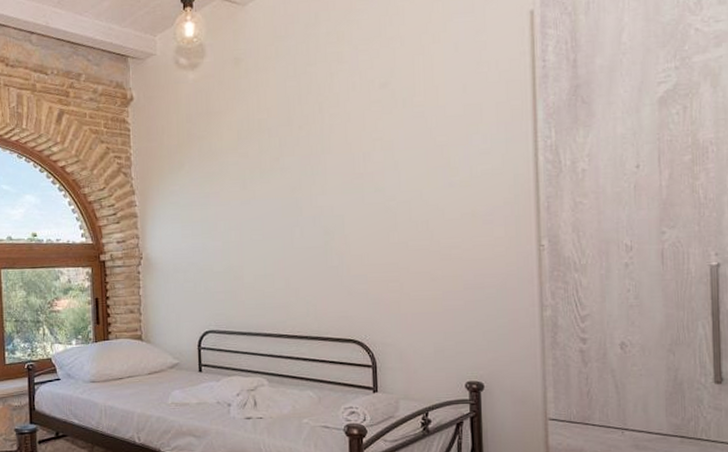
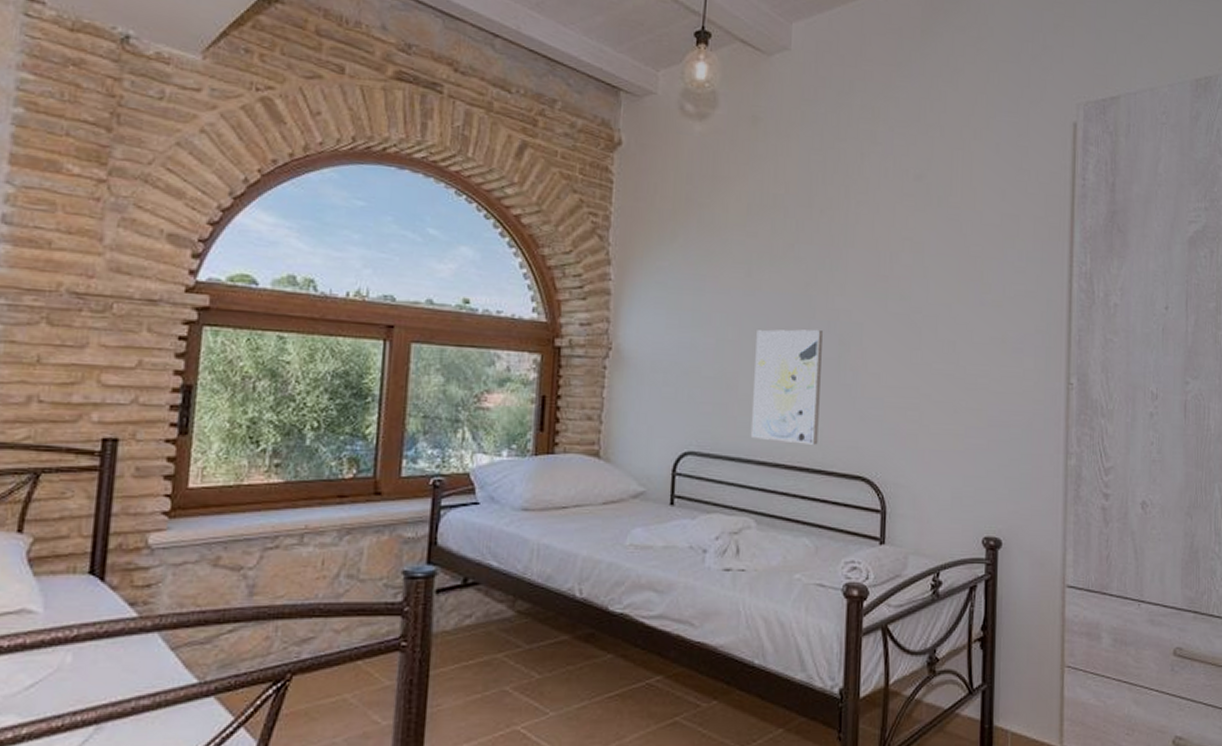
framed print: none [254,224,313,318] -> present [750,329,823,445]

